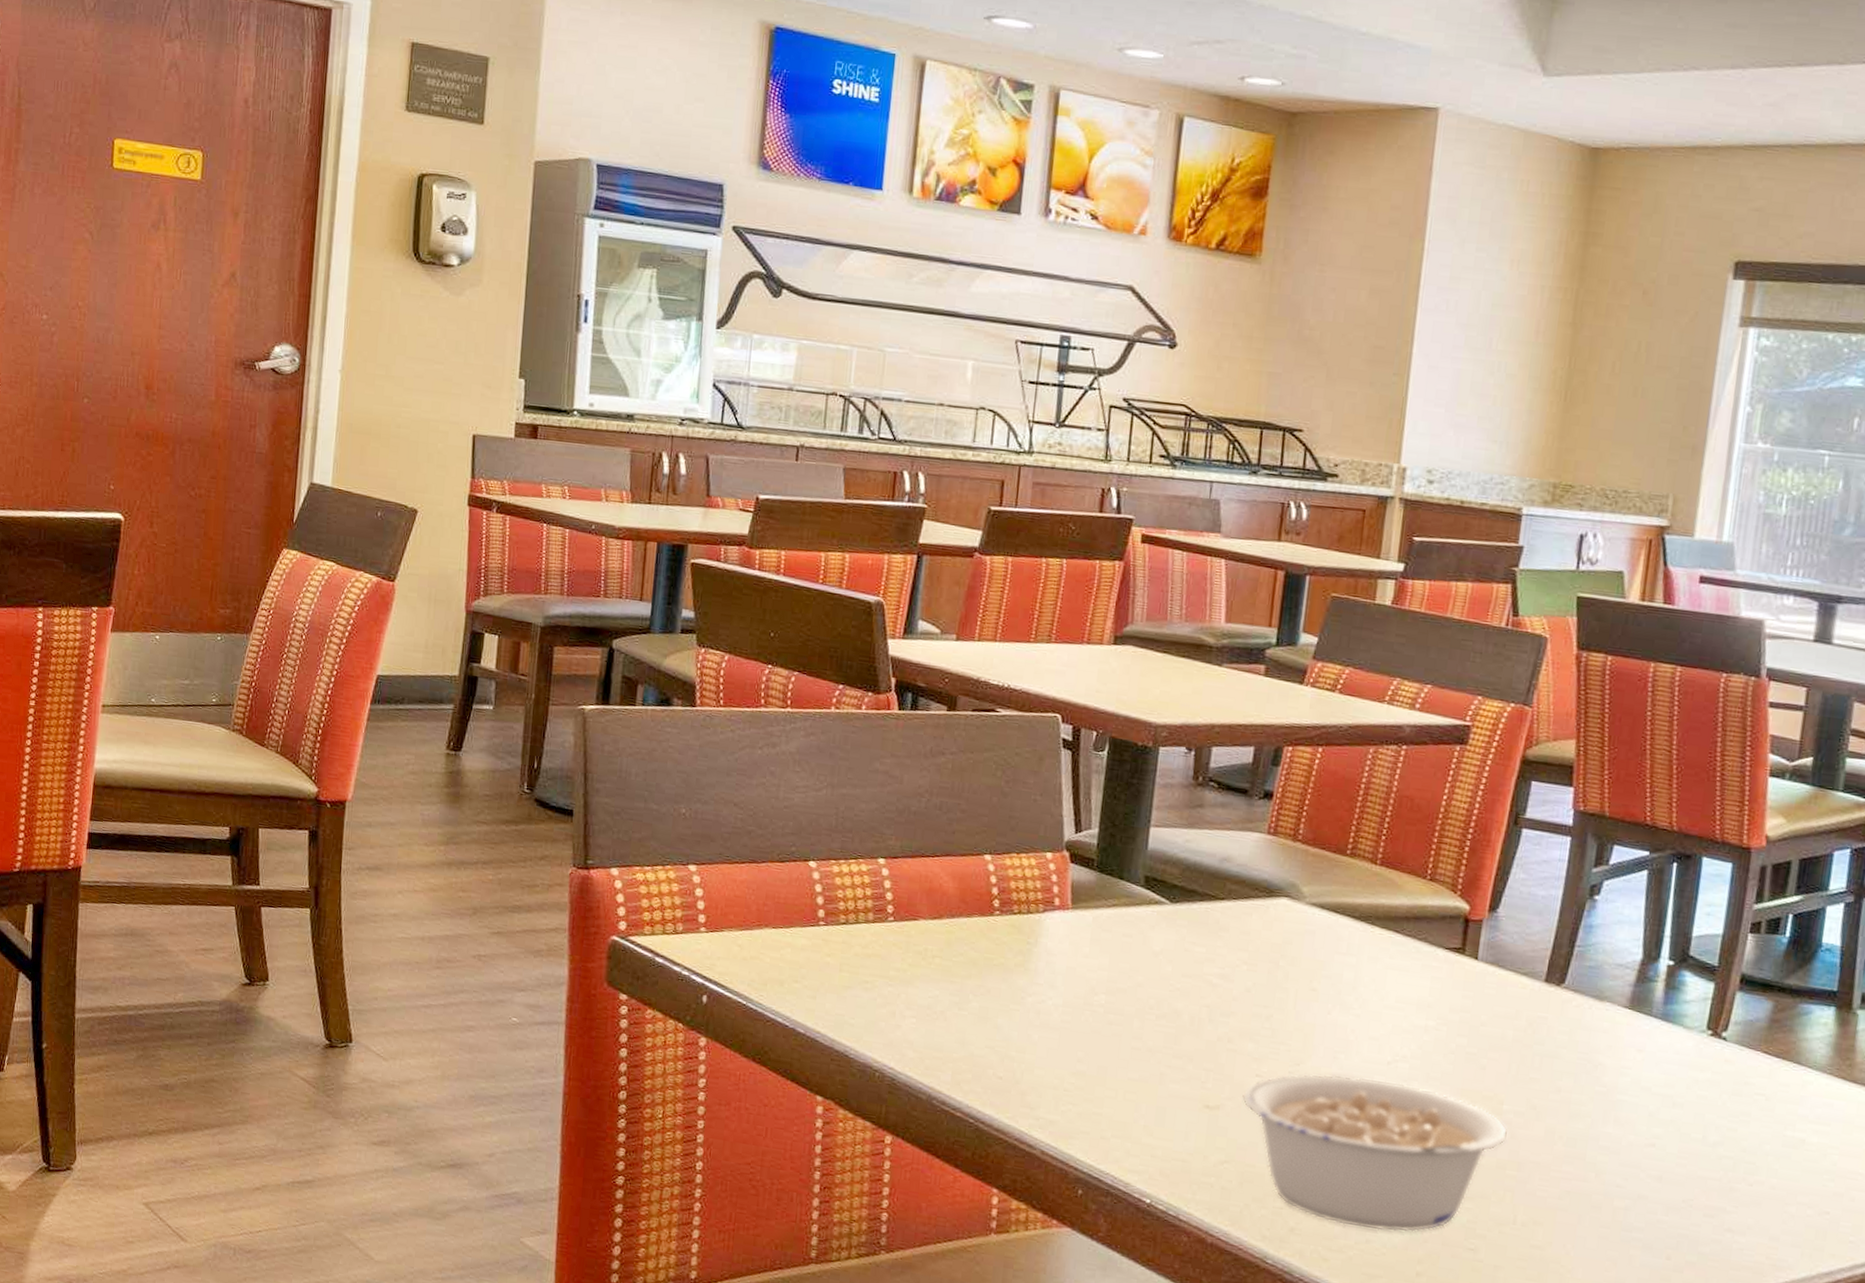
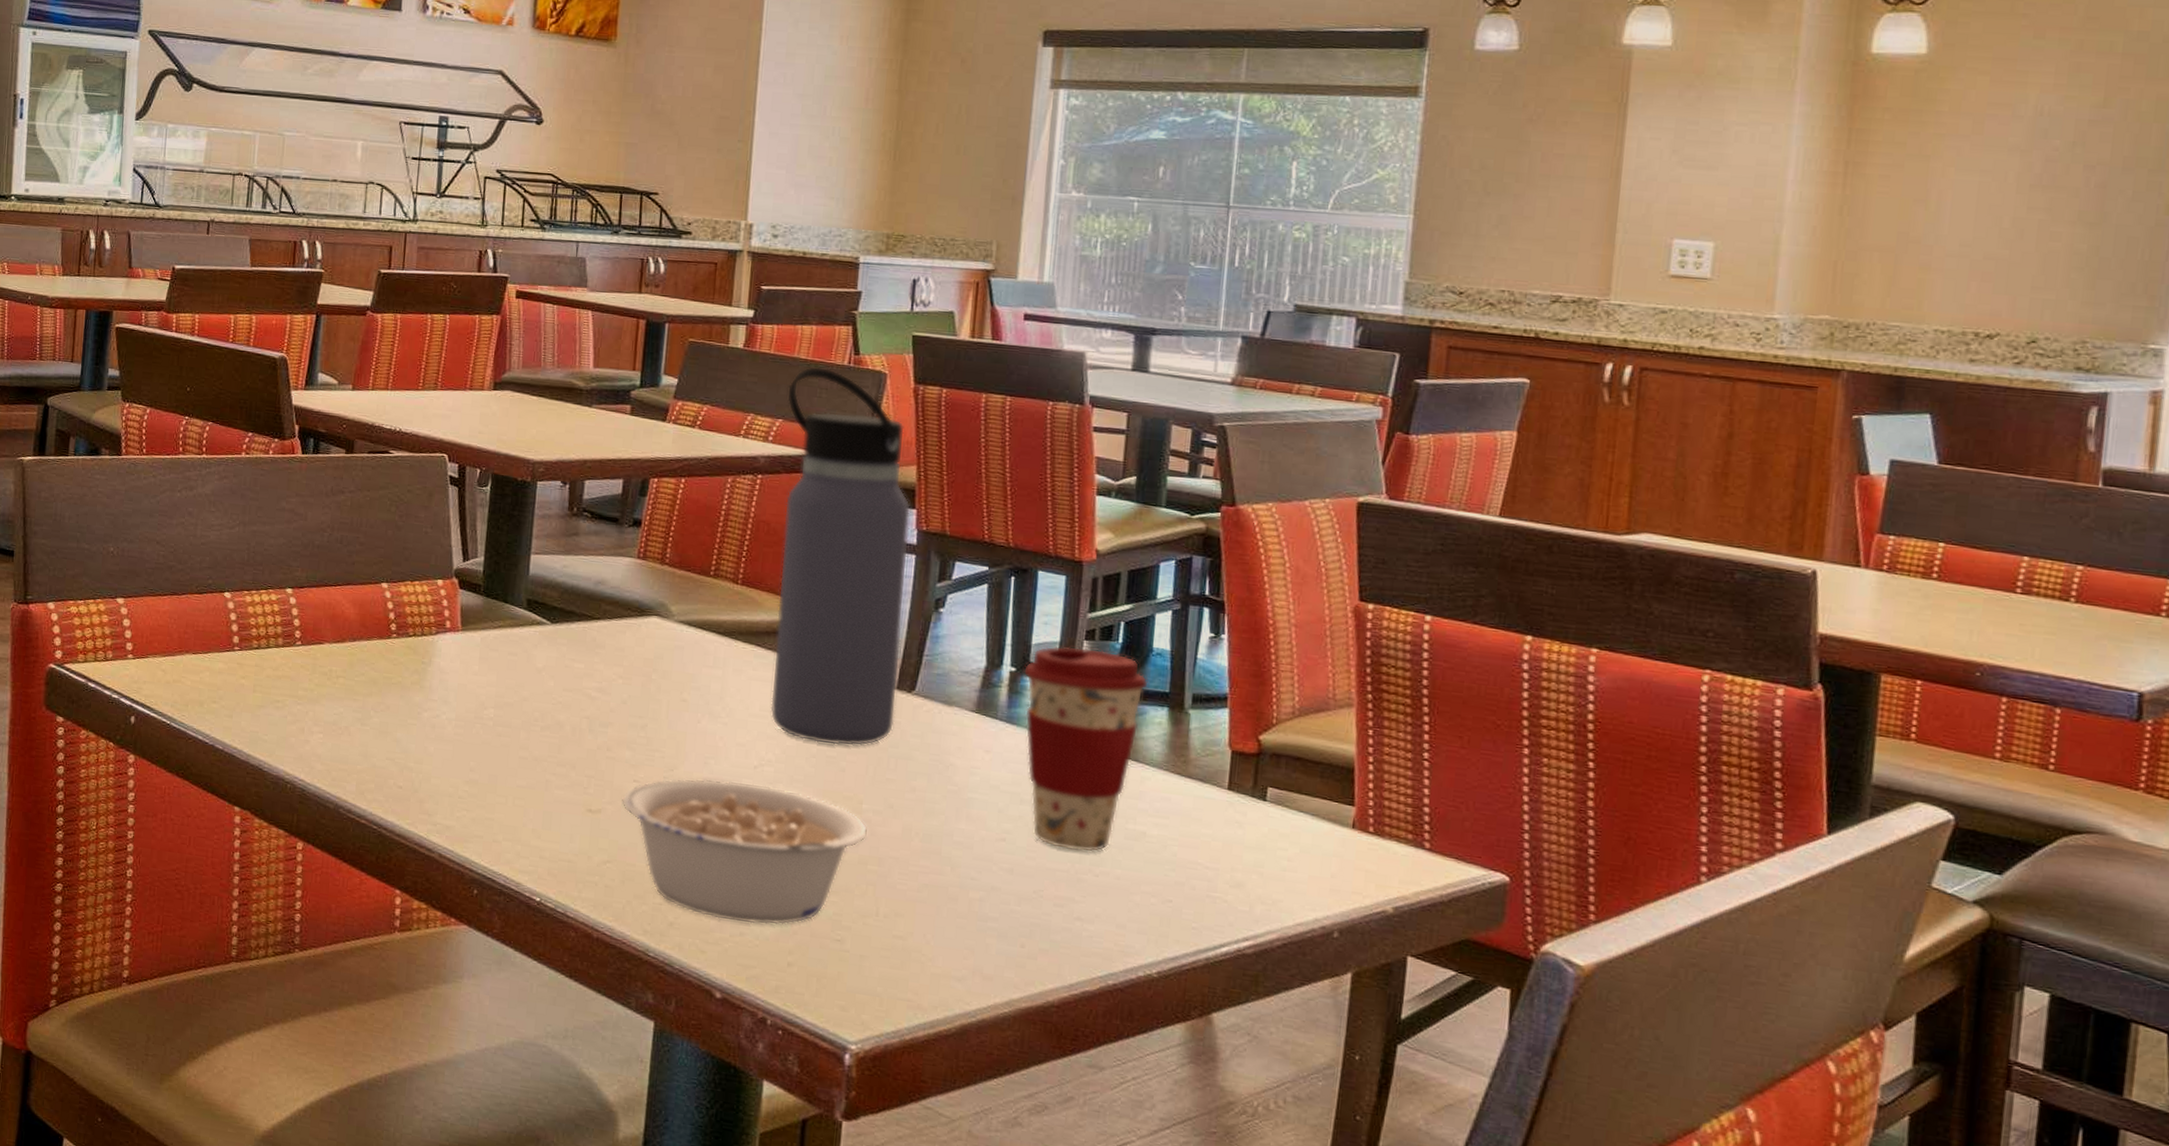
water bottle: none [1407,627,1568,1042] -> present [770,366,911,746]
coffee cup: none [1681,939,1816,1160] -> present [1024,646,1148,852]

